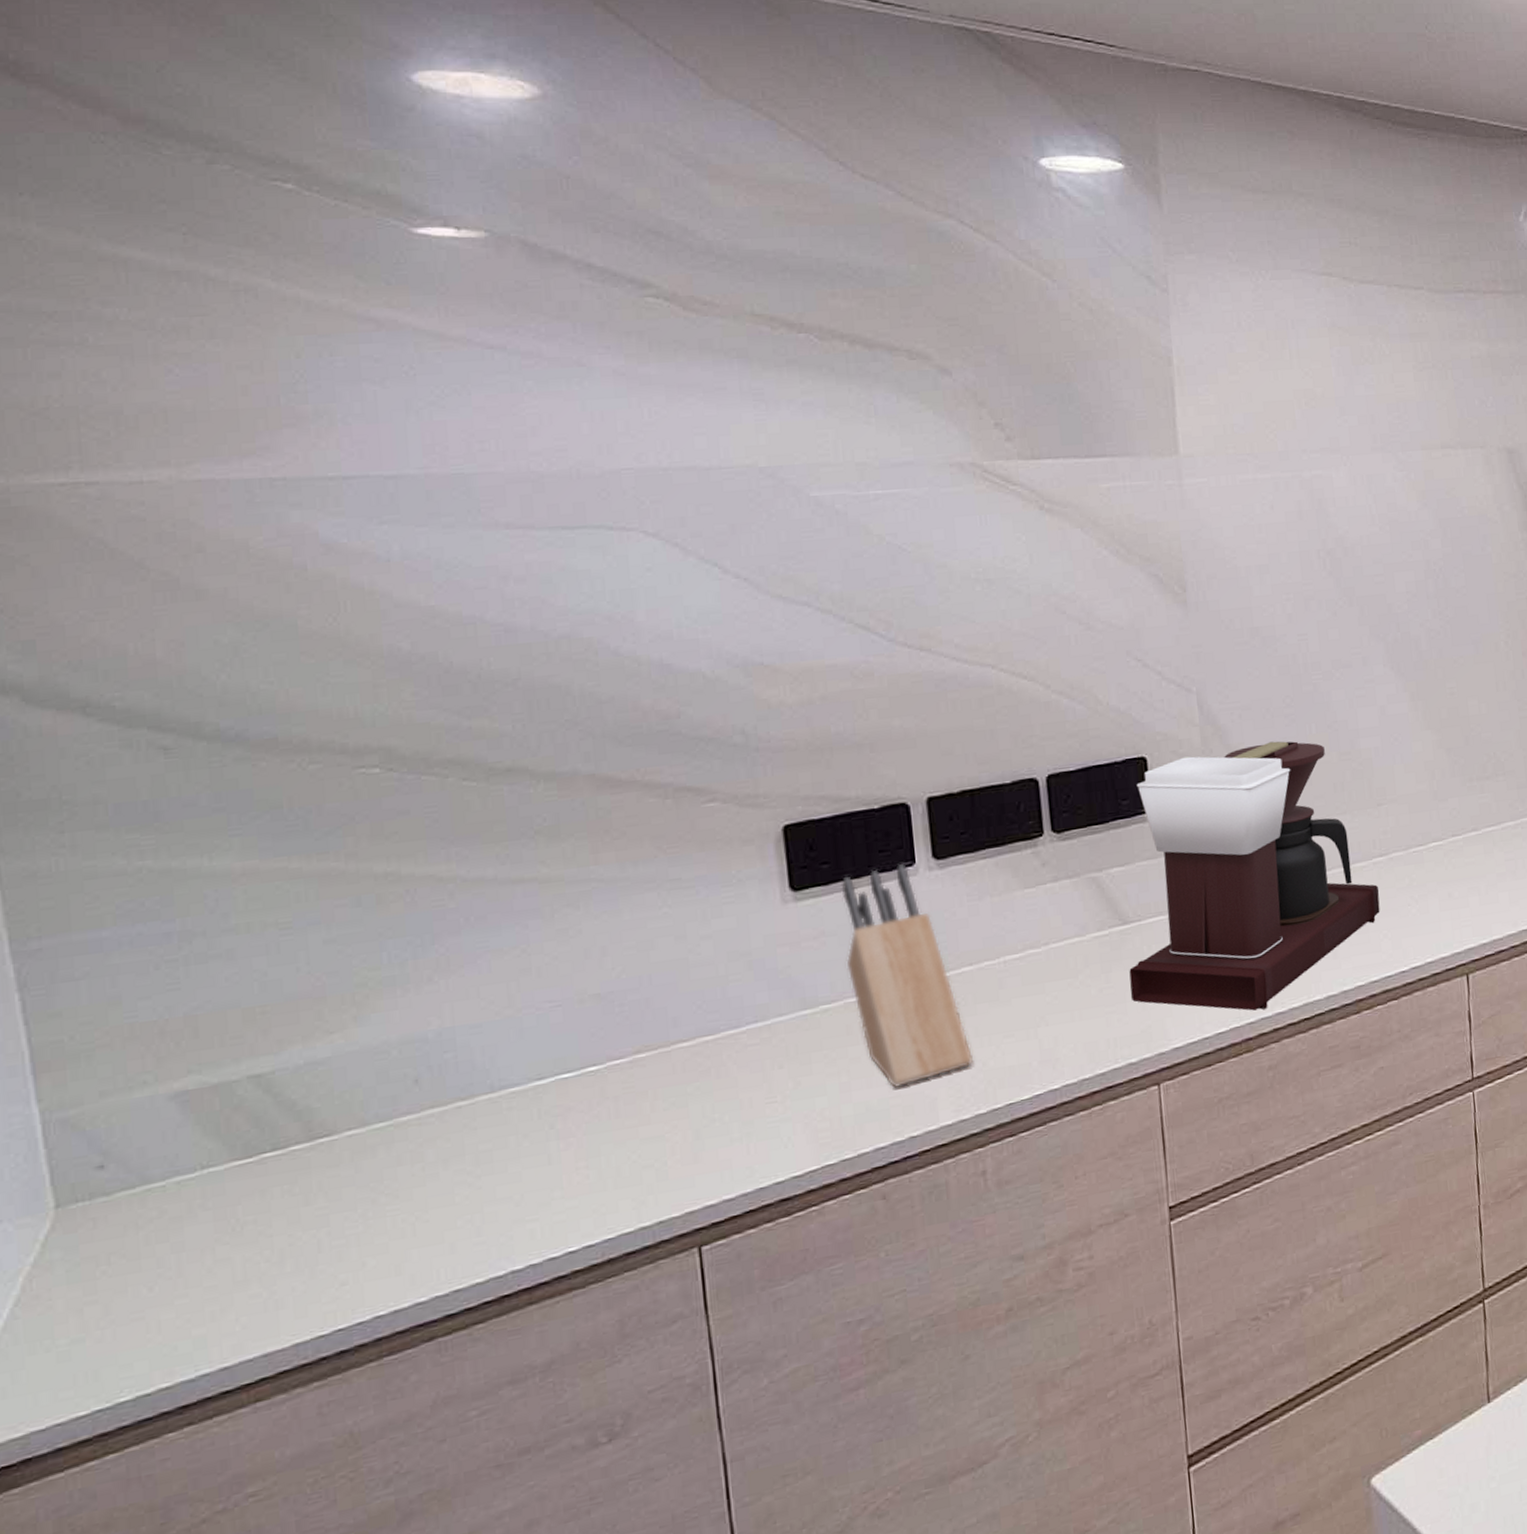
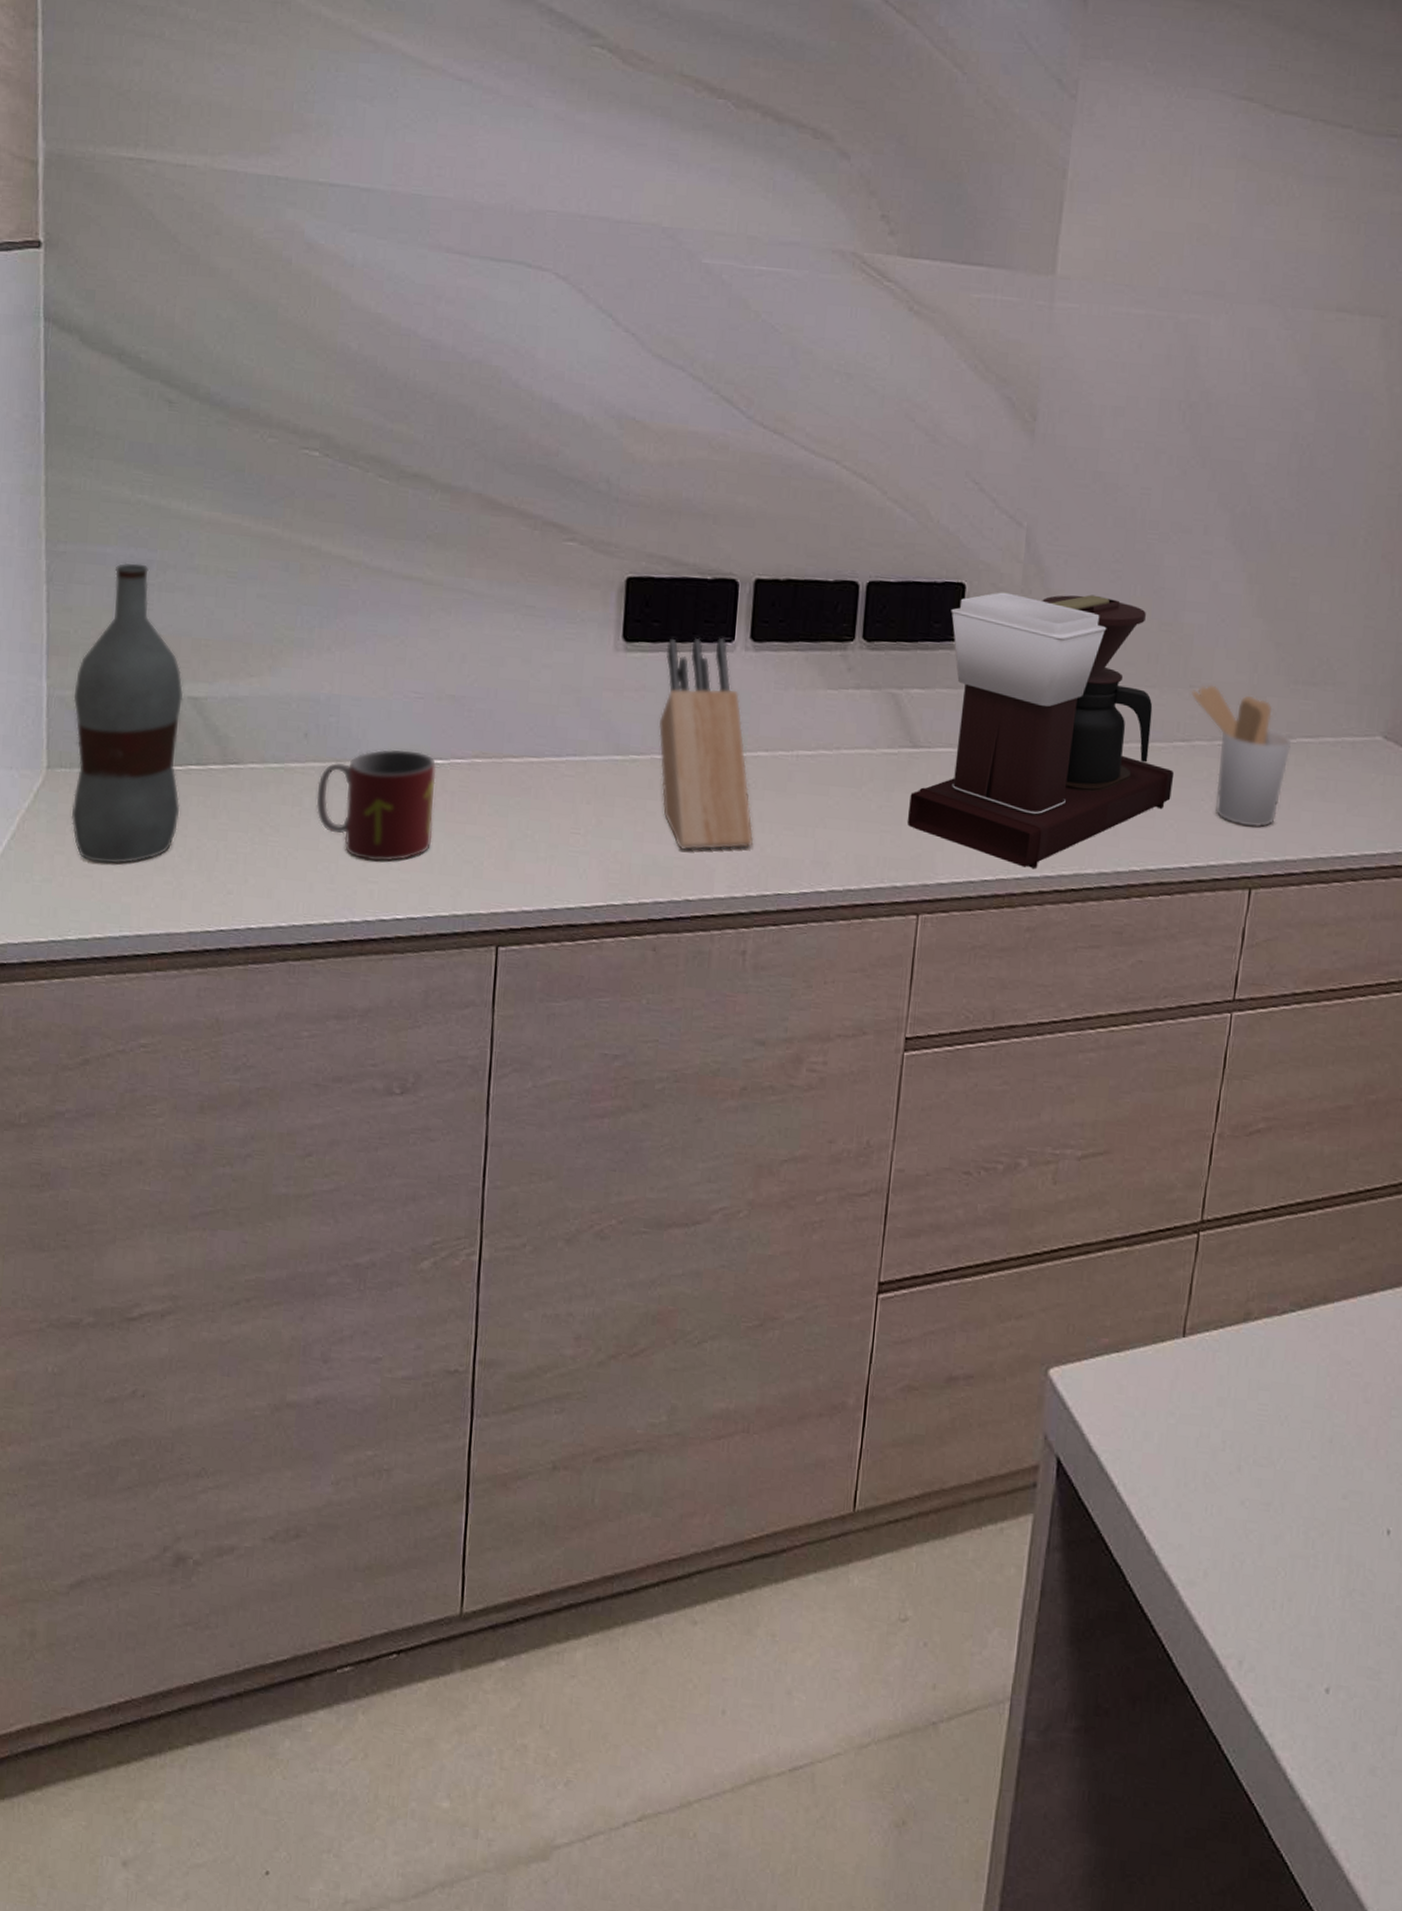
bottle: none [81,939,259,1302] -> present [71,562,184,864]
mug: none [441,1063,598,1200] -> present [316,749,436,862]
utensil holder: none [1379,799,1479,920] -> present [1190,684,1292,828]

